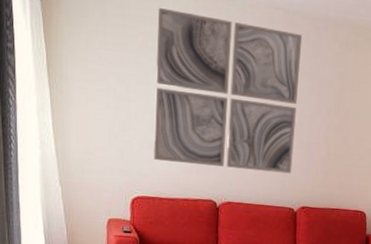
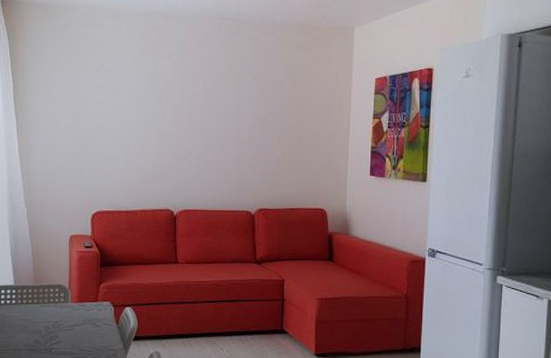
wall art: present [153,8,303,174] -> none [112,32,251,177]

